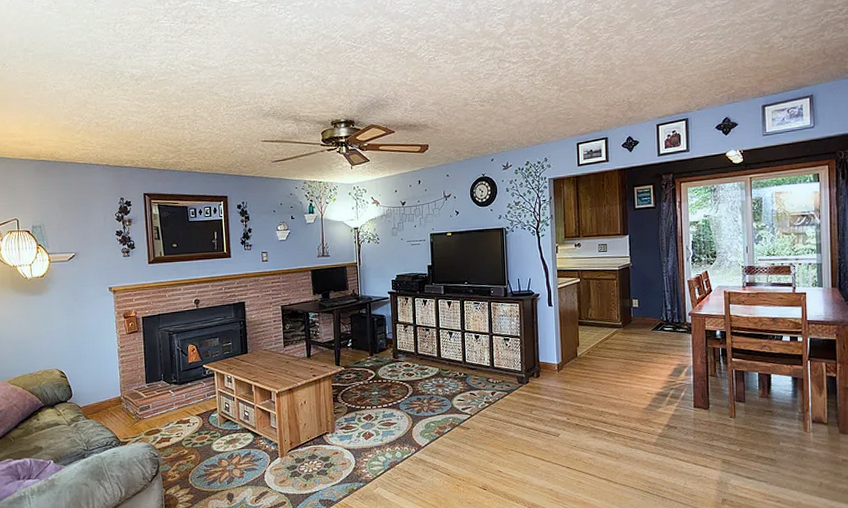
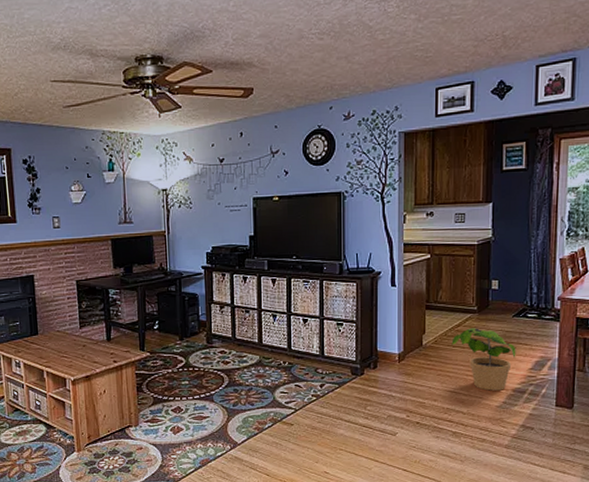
potted plant: none [602,340,657,395] -> present [451,328,516,391]

